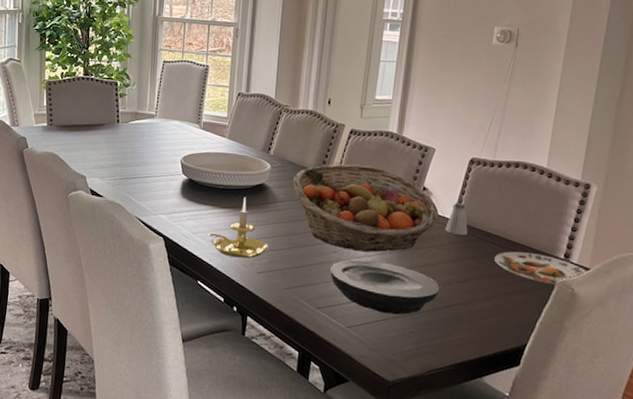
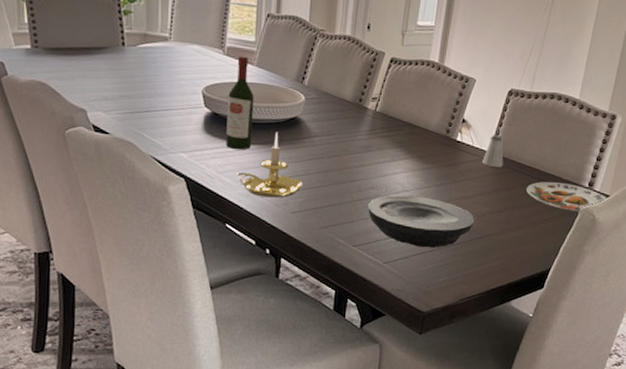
wine bottle: none [199,129,226,213] -> present [225,56,254,150]
fruit basket: present [293,163,439,252] -> none [330,95,477,187]

